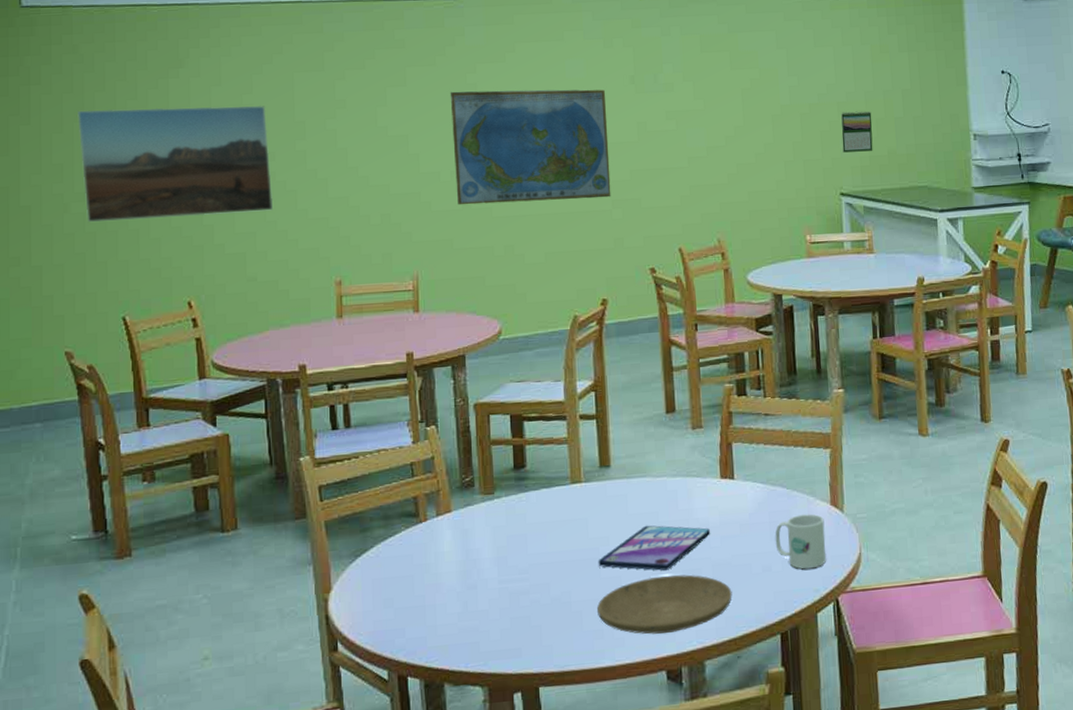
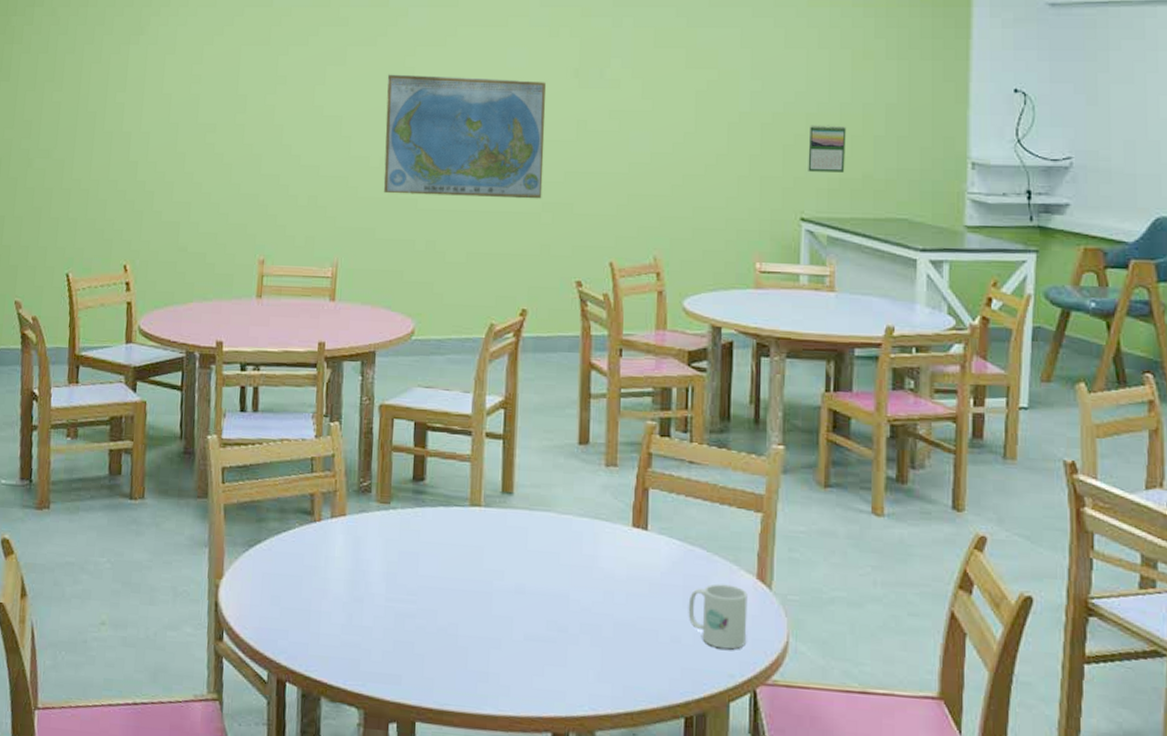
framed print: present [78,106,274,222] -> none [46,70,213,182]
plate: present [597,574,733,635] -> none [484,624,634,692]
video game case: present [598,525,710,571] -> none [489,565,615,620]

